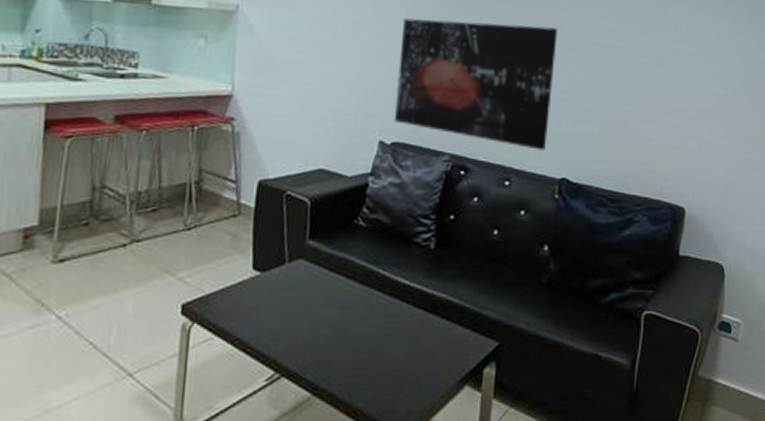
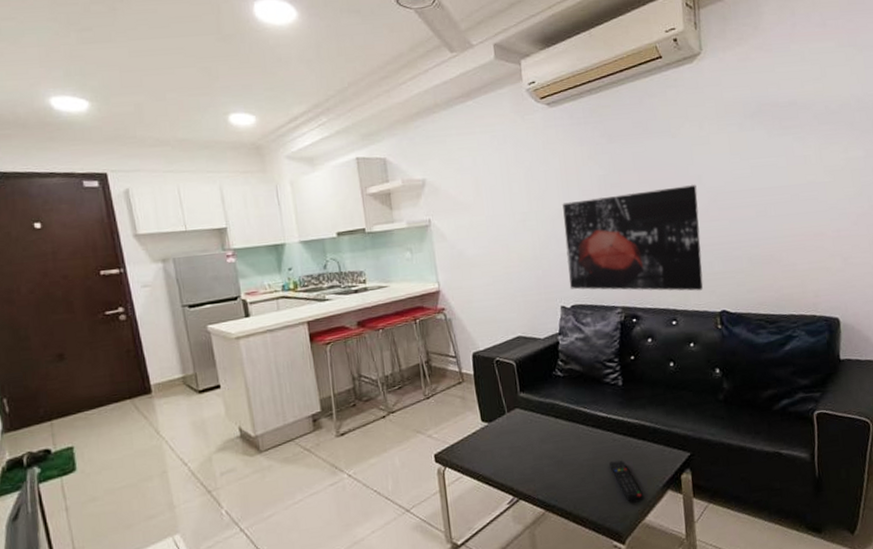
remote control: none [401,342,436,397] -> present [609,460,644,503]

